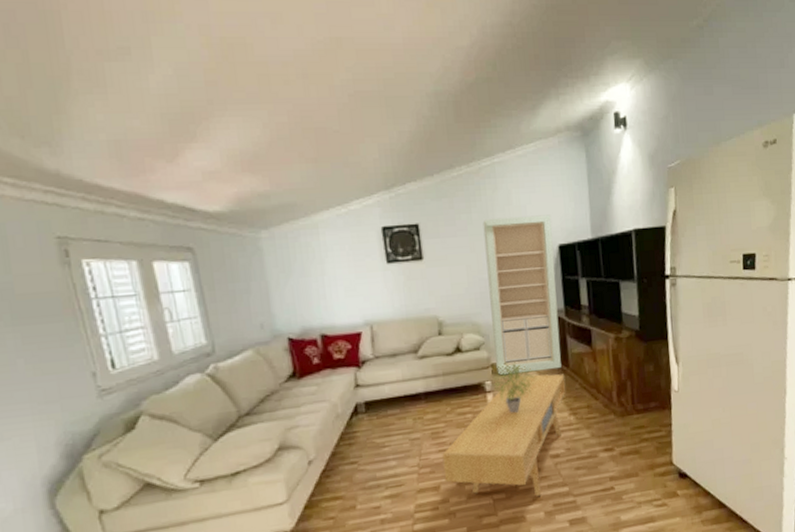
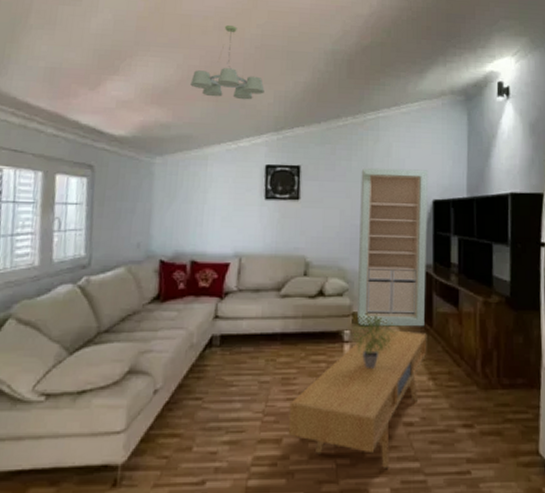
ceiling light fixture: none [282,71,367,158] -> present [190,25,265,100]

